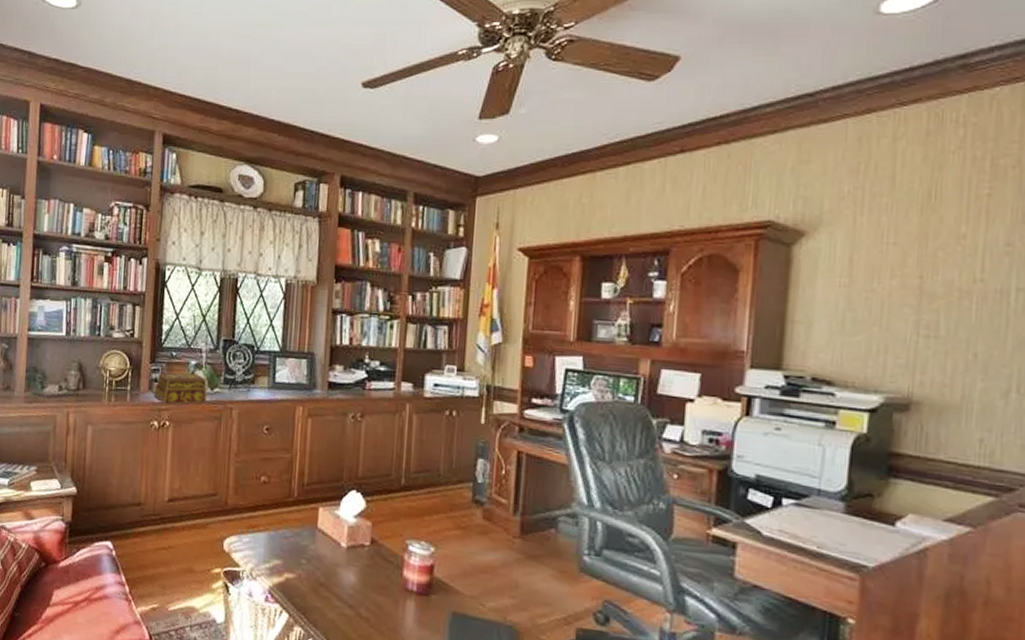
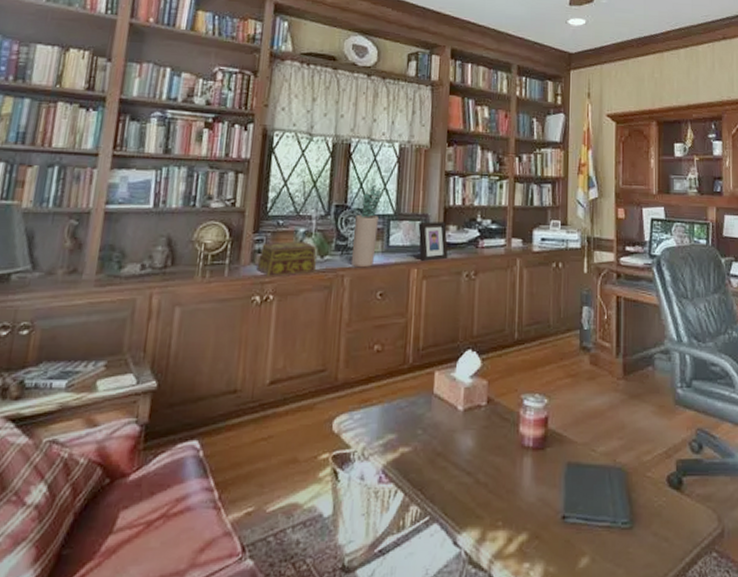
vase: none [238,317,268,403] -> present [350,181,382,268]
picture frame: none [304,360,334,401] -> present [418,221,448,262]

